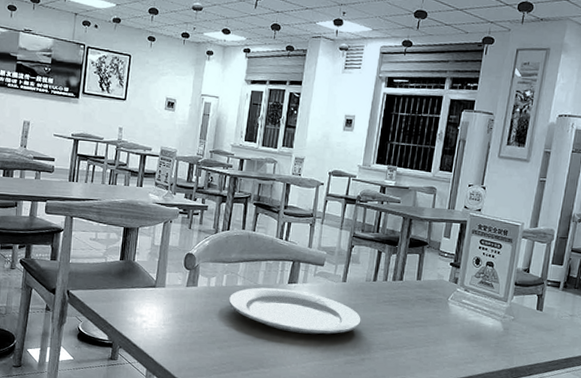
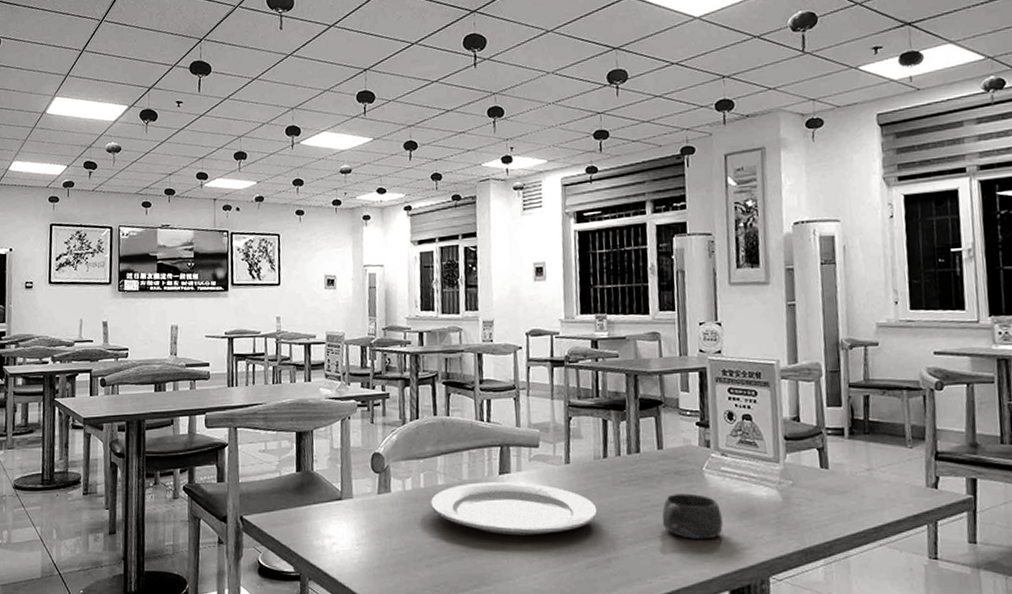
cup: none [409,315,456,353] -> present [662,493,723,540]

